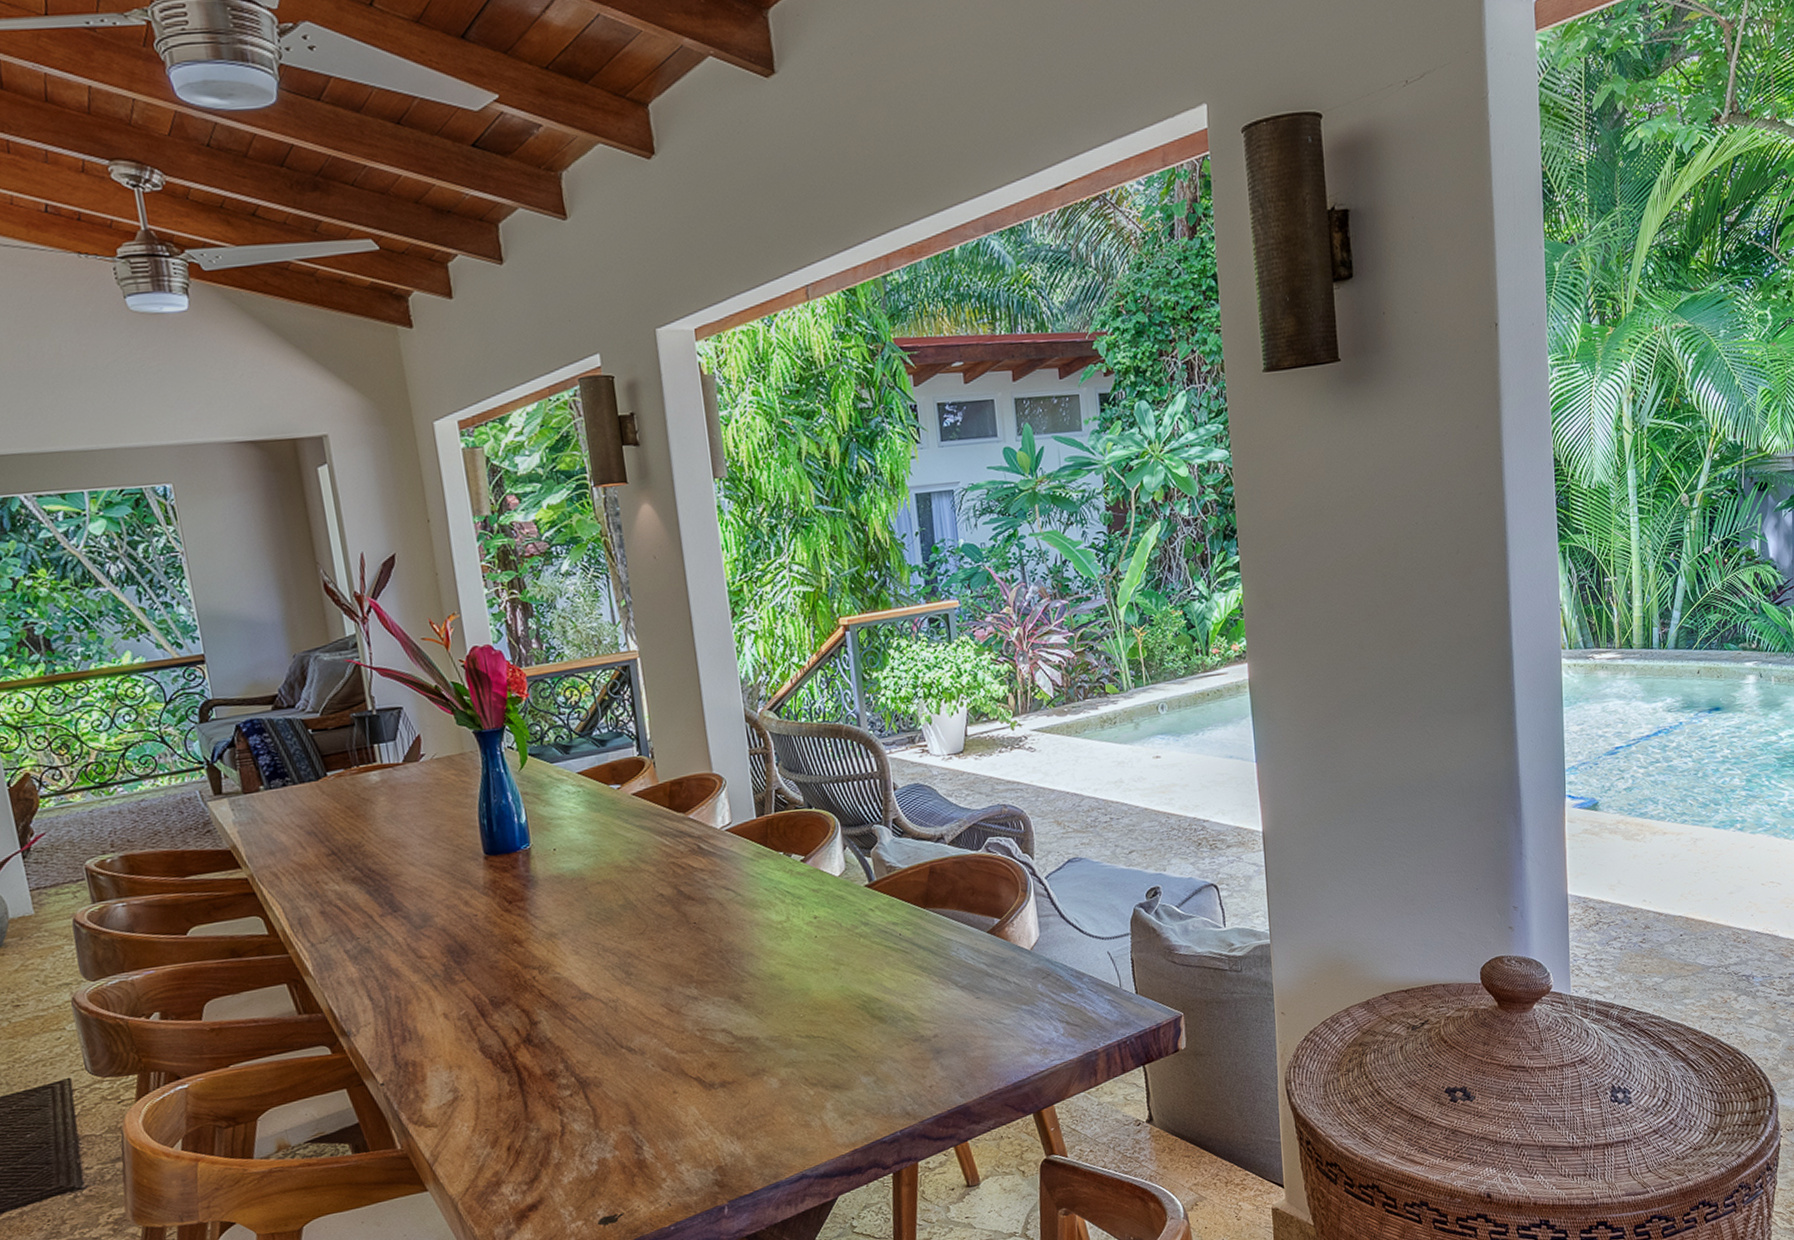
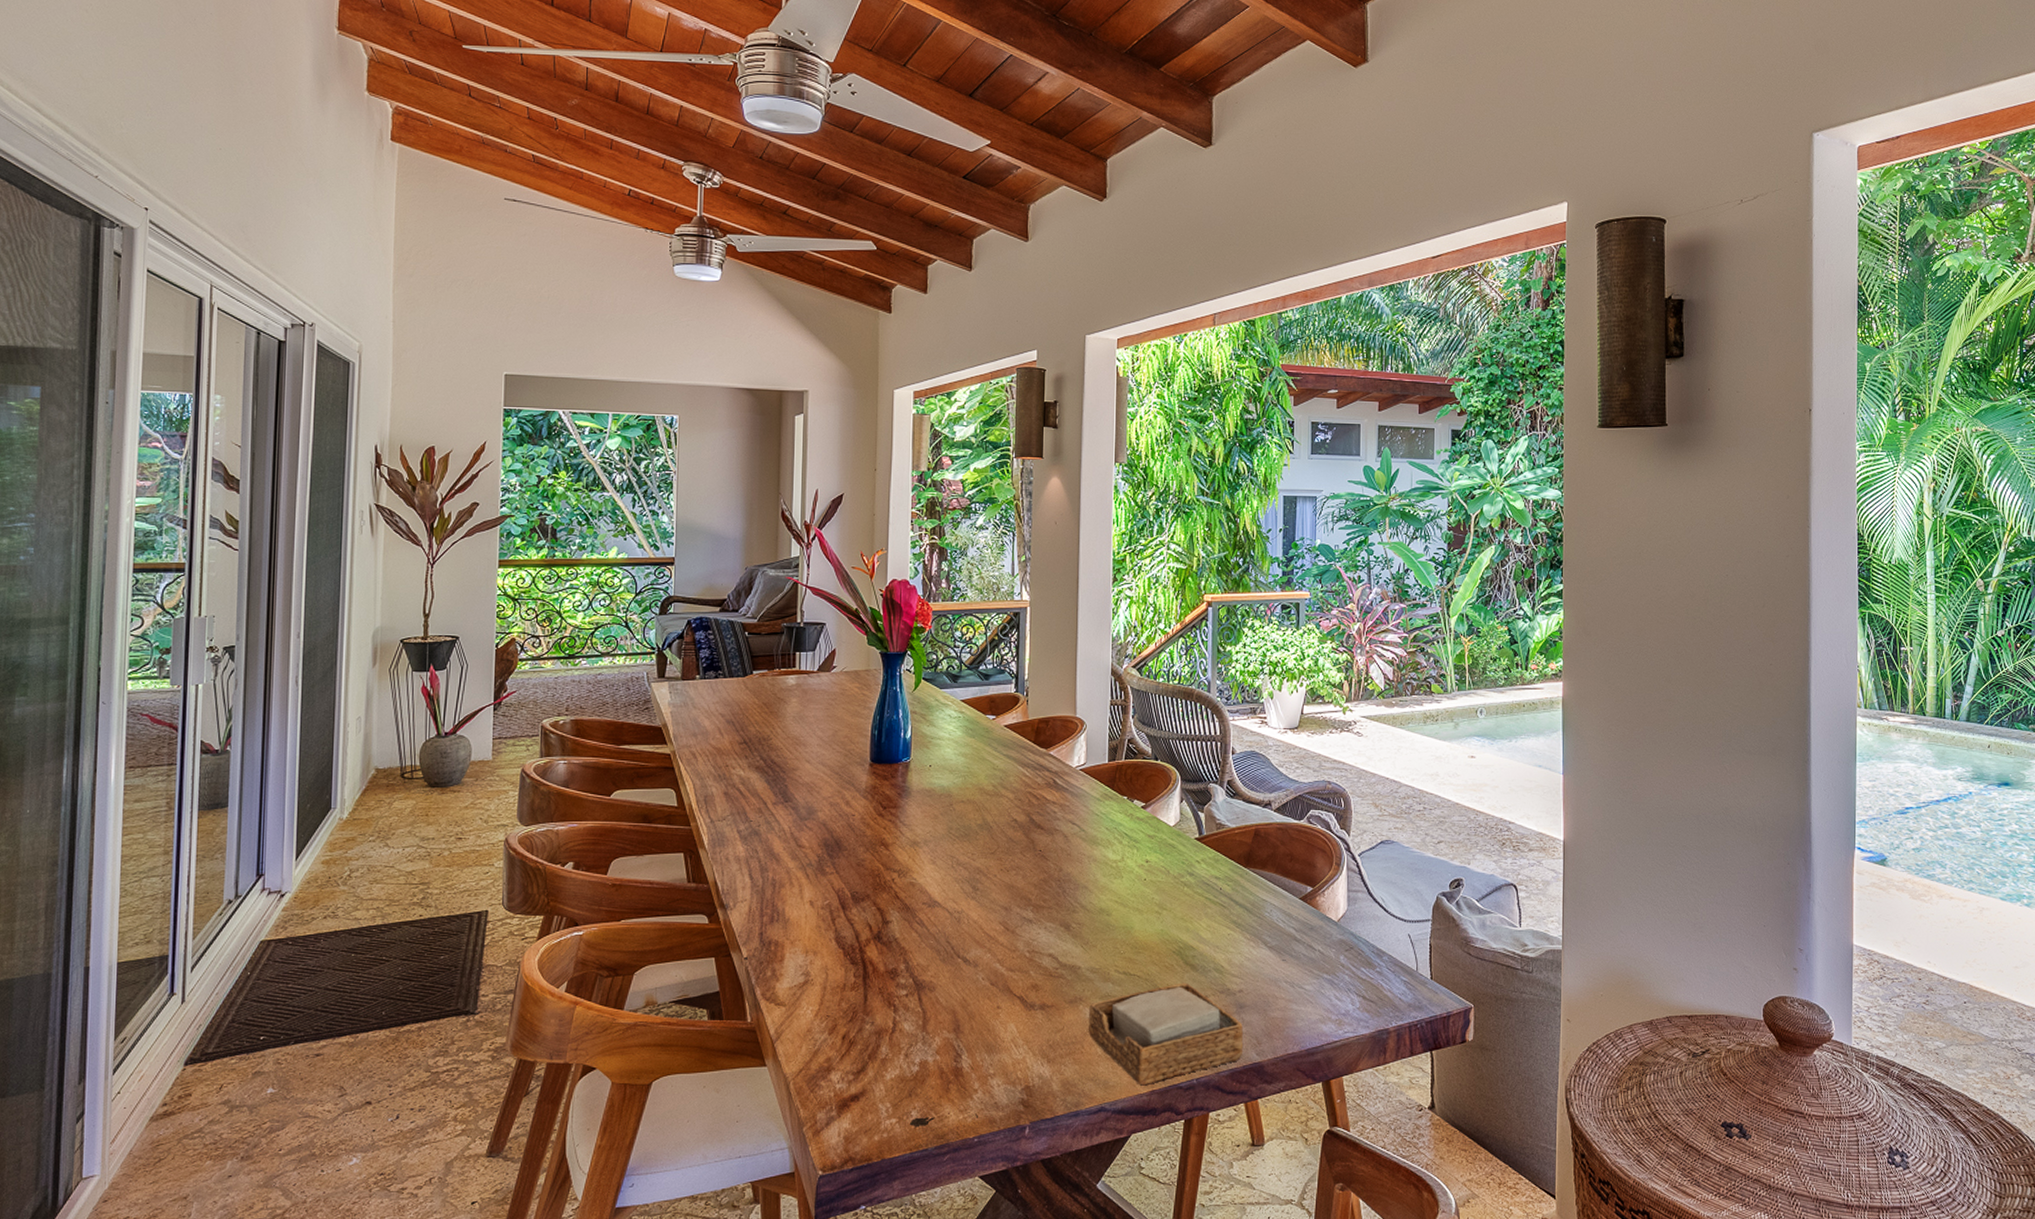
napkin holder: none [774,1036,946,1147] -> present [1088,982,1244,1086]

